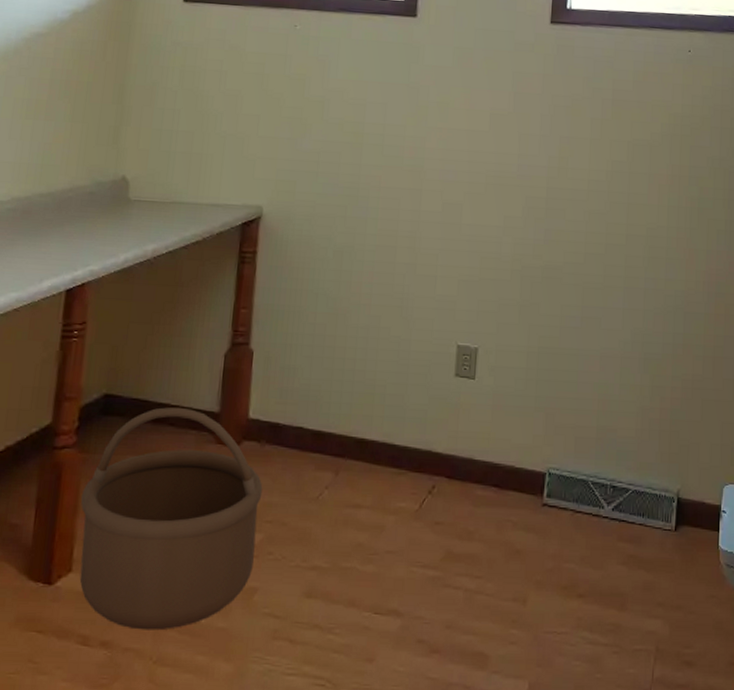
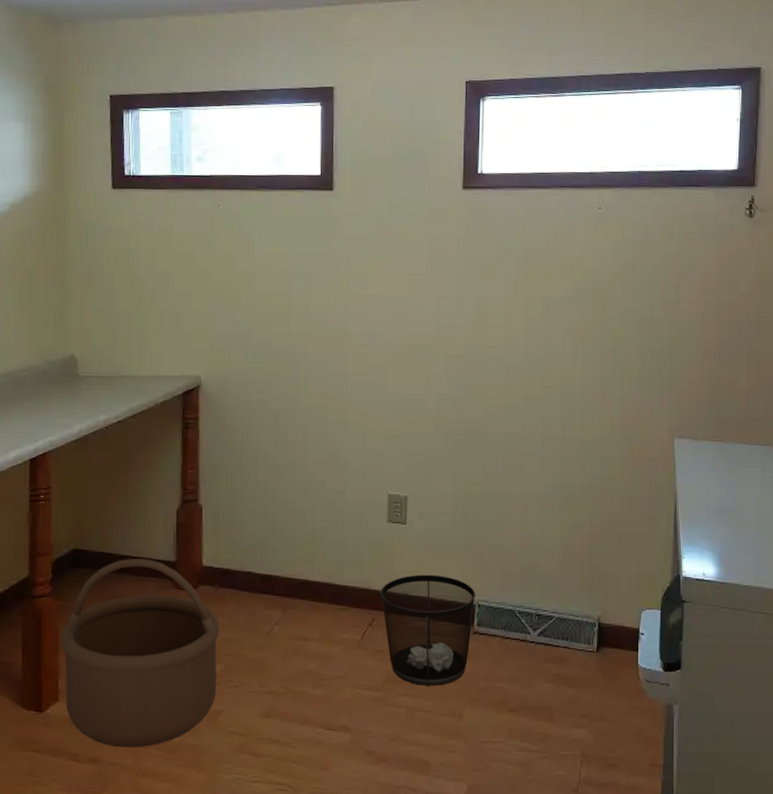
waste bin: none [443,436,547,565] -> present [381,574,476,686]

